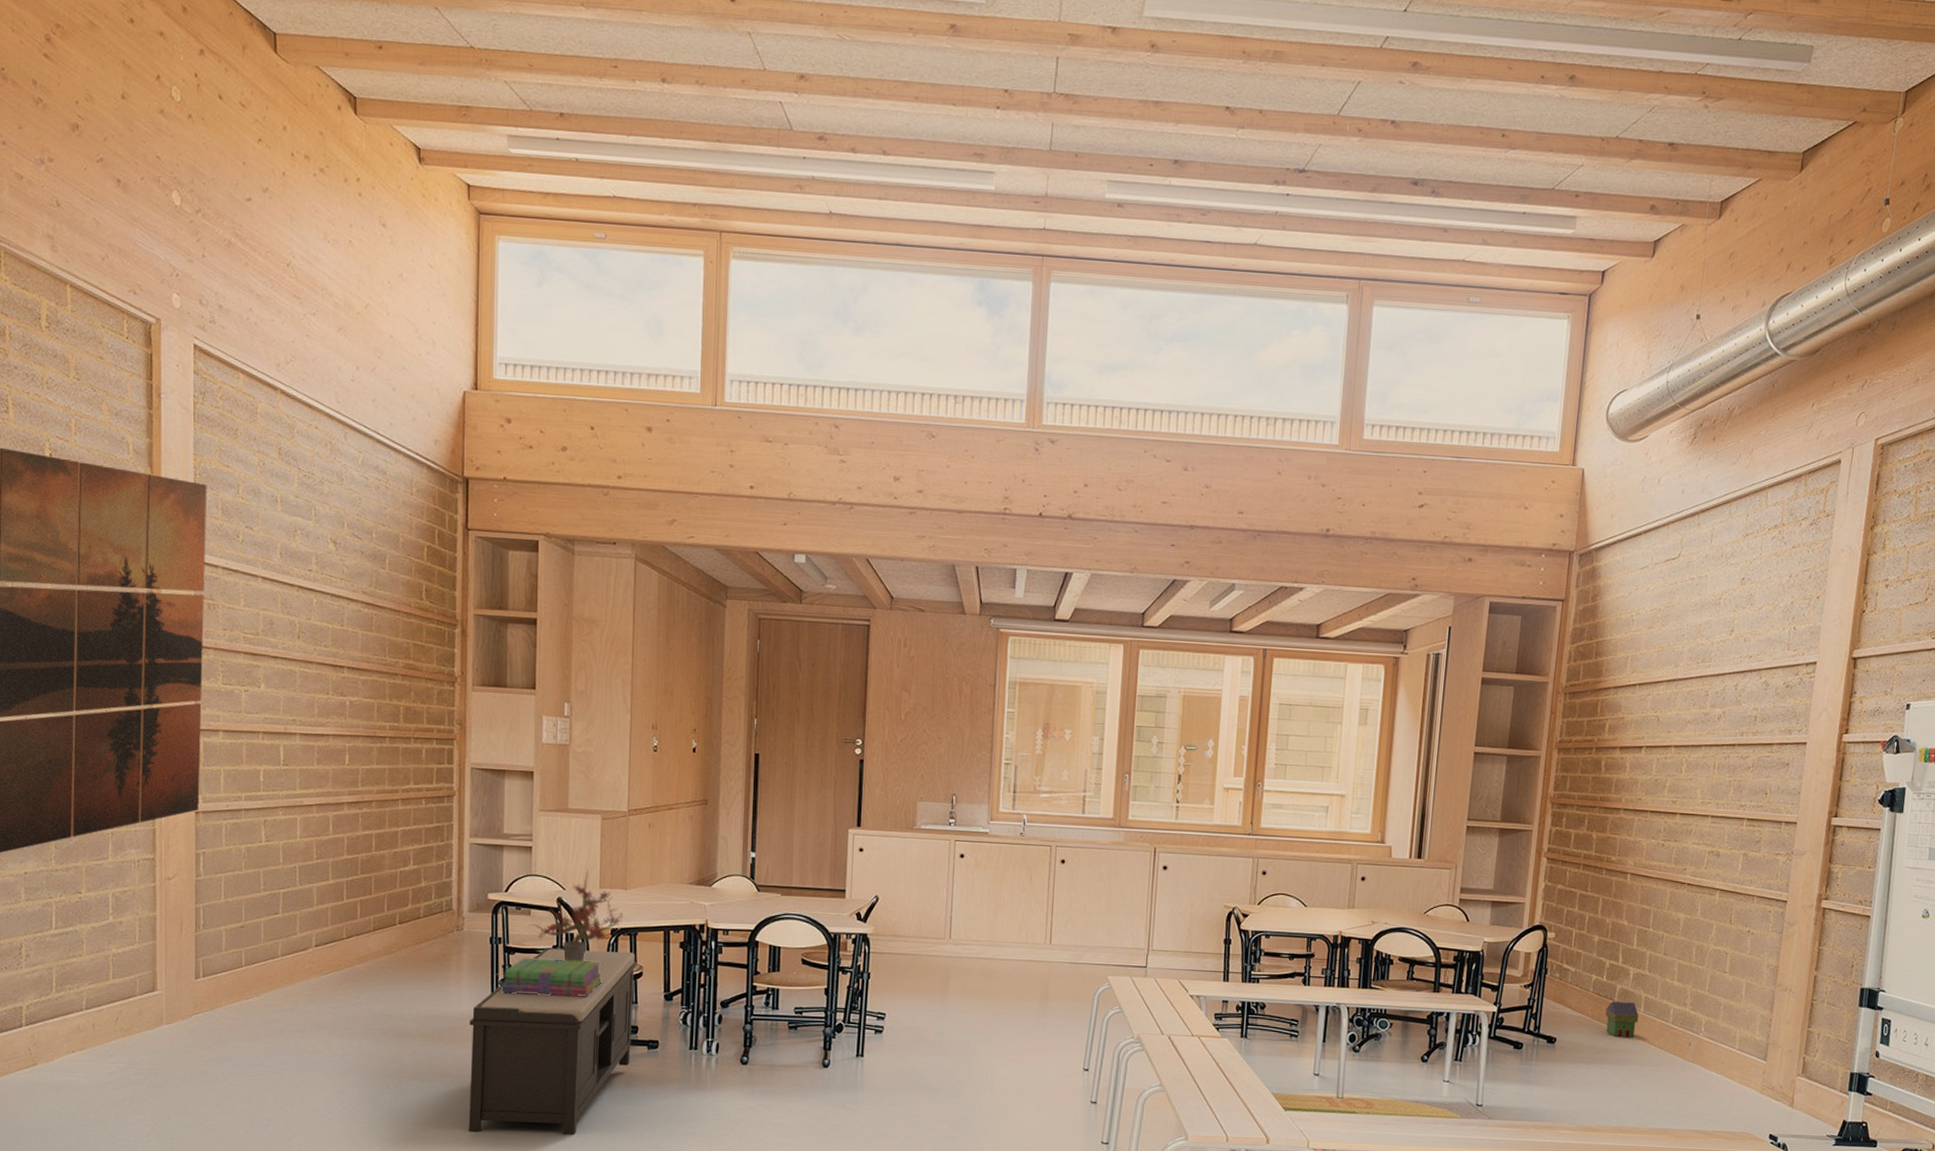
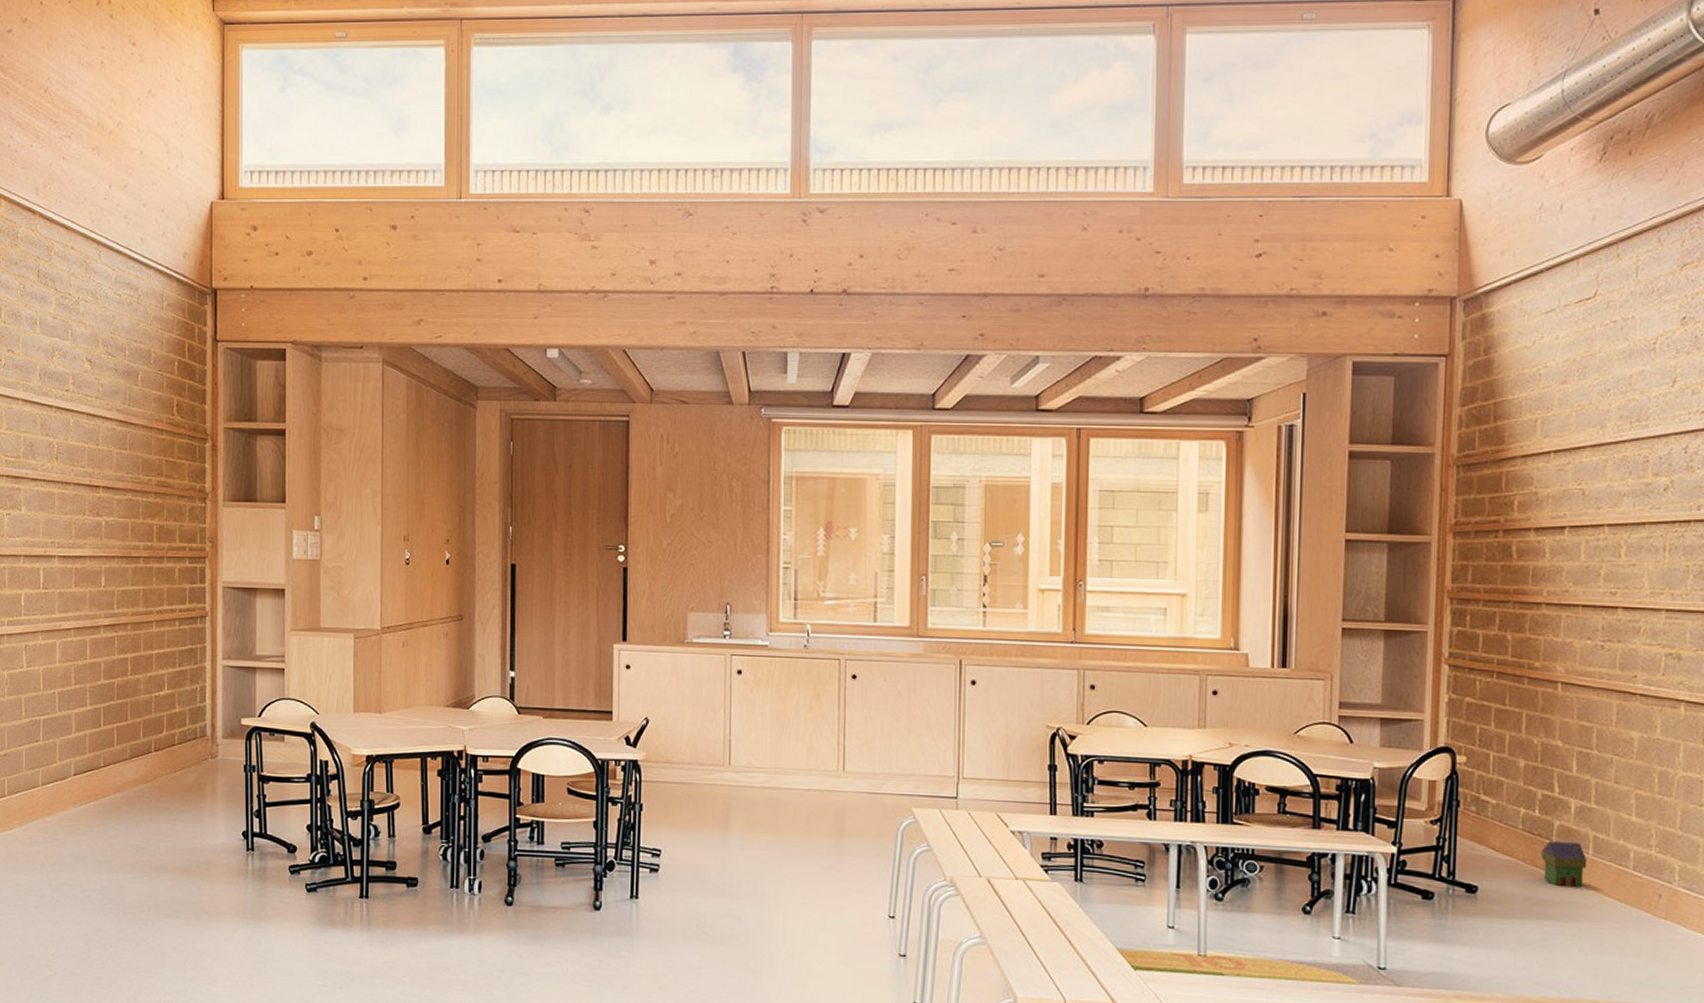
bench: present [468,947,637,1135] -> none [225,776,394,980]
stack of books: present [501,958,602,997] -> none [256,787,358,830]
potted plant: present [528,868,624,962] -> none [282,691,379,792]

